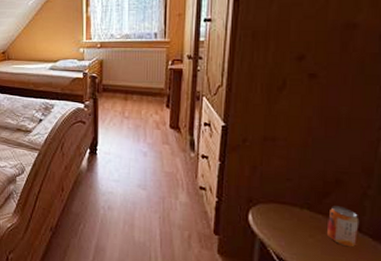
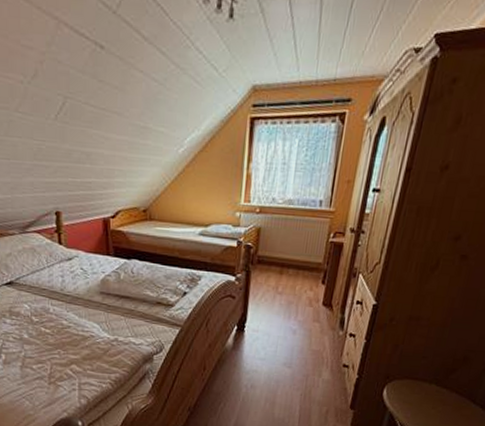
beverage can: present [327,206,360,248] -> none [447,381,476,417]

